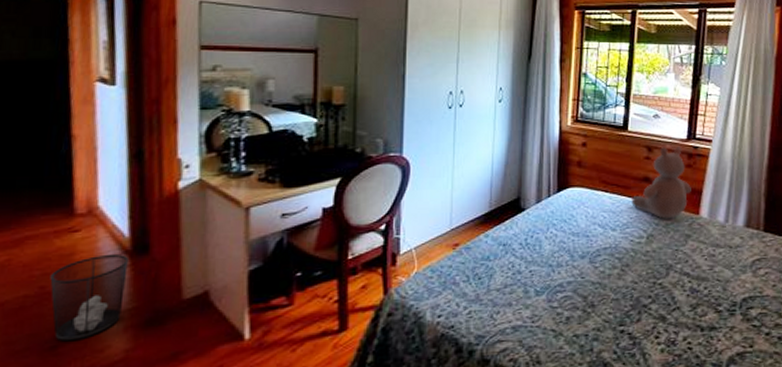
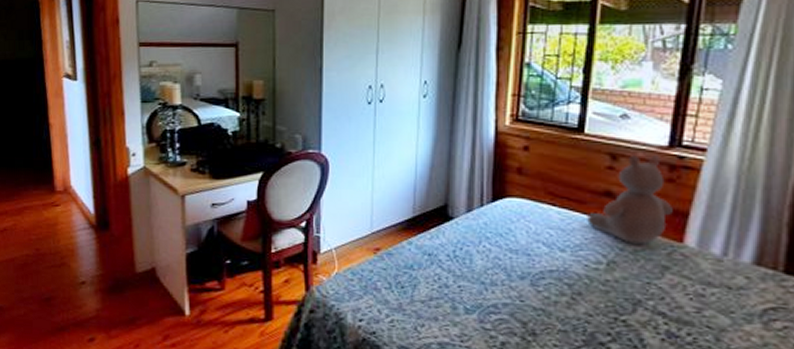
waste bin: present [50,253,128,342] -> none [42,227,94,297]

